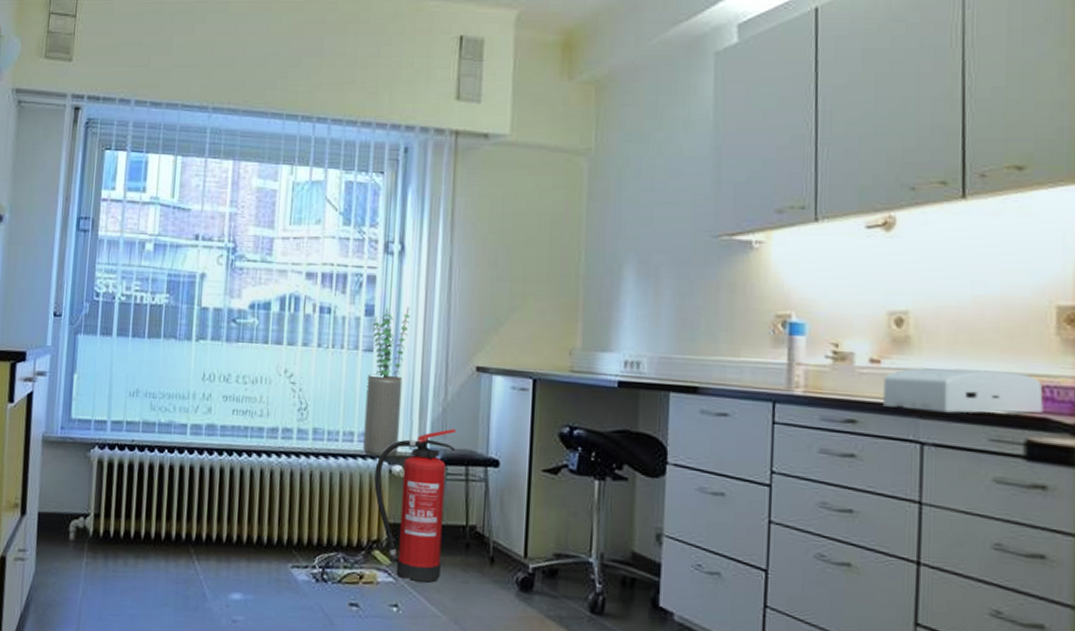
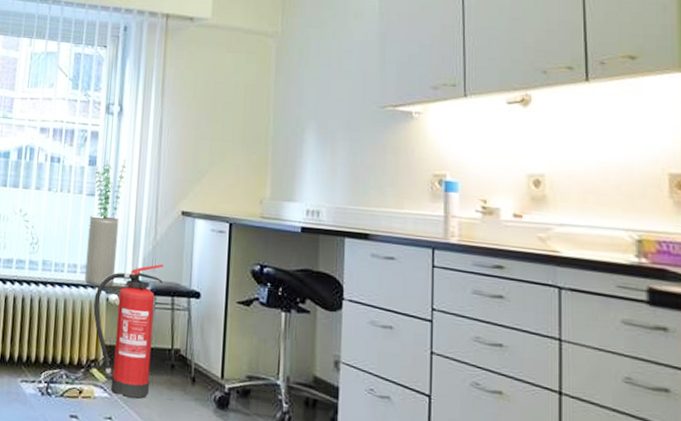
tissue dispenser: present [883,368,1044,414] -> none [526,222,662,265]

